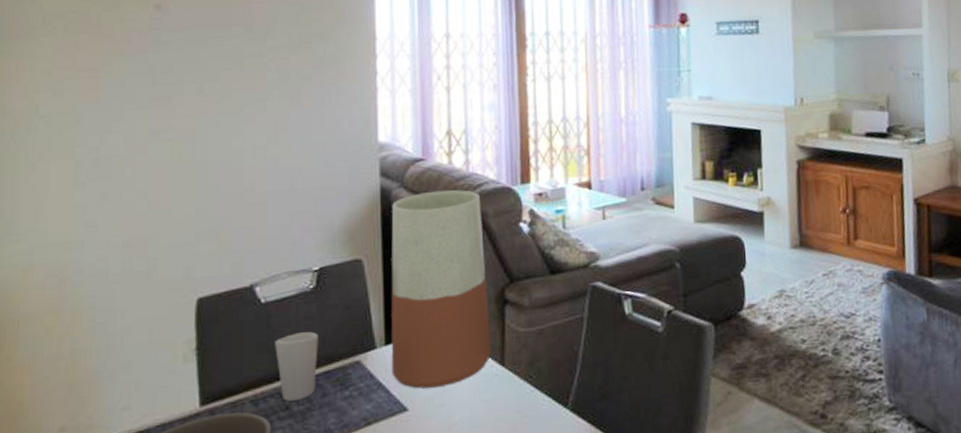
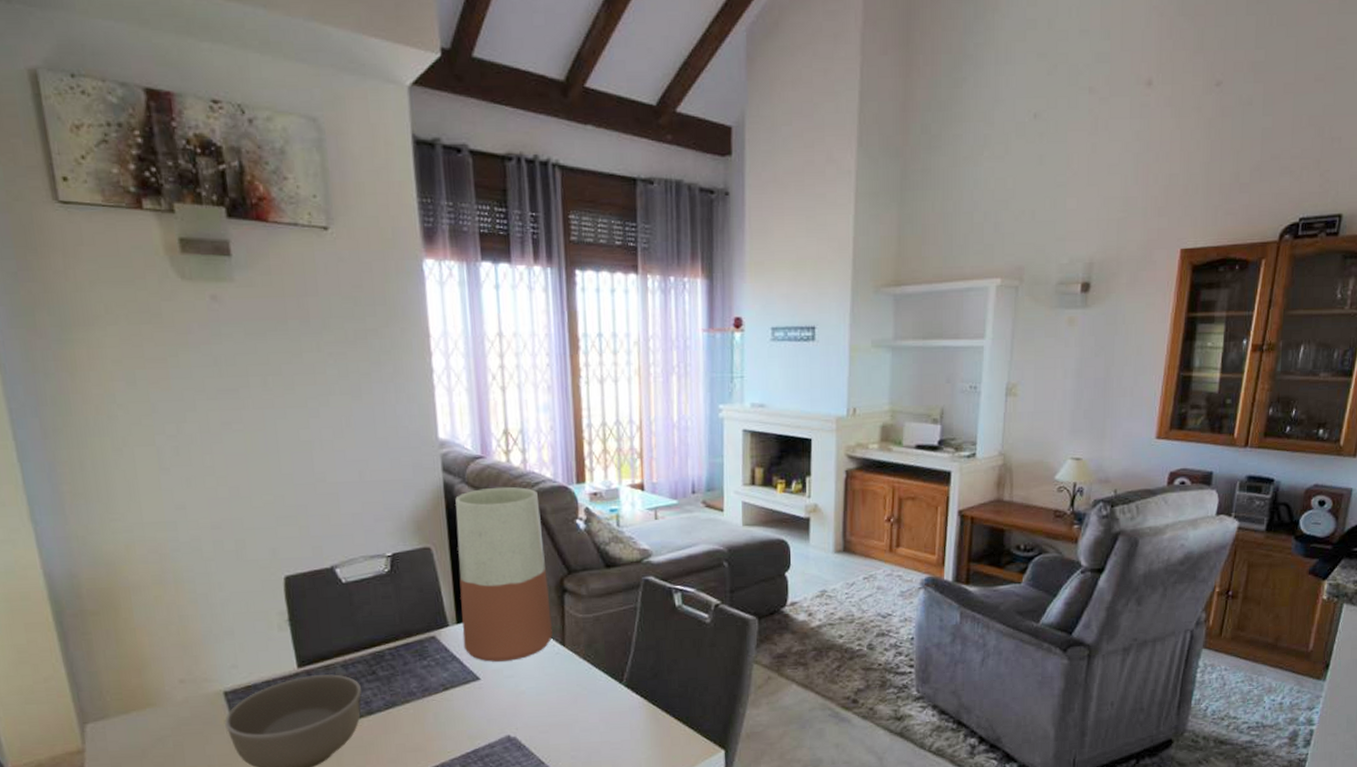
cup: present [275,331,318,401] -> none [358,609,398,667]

